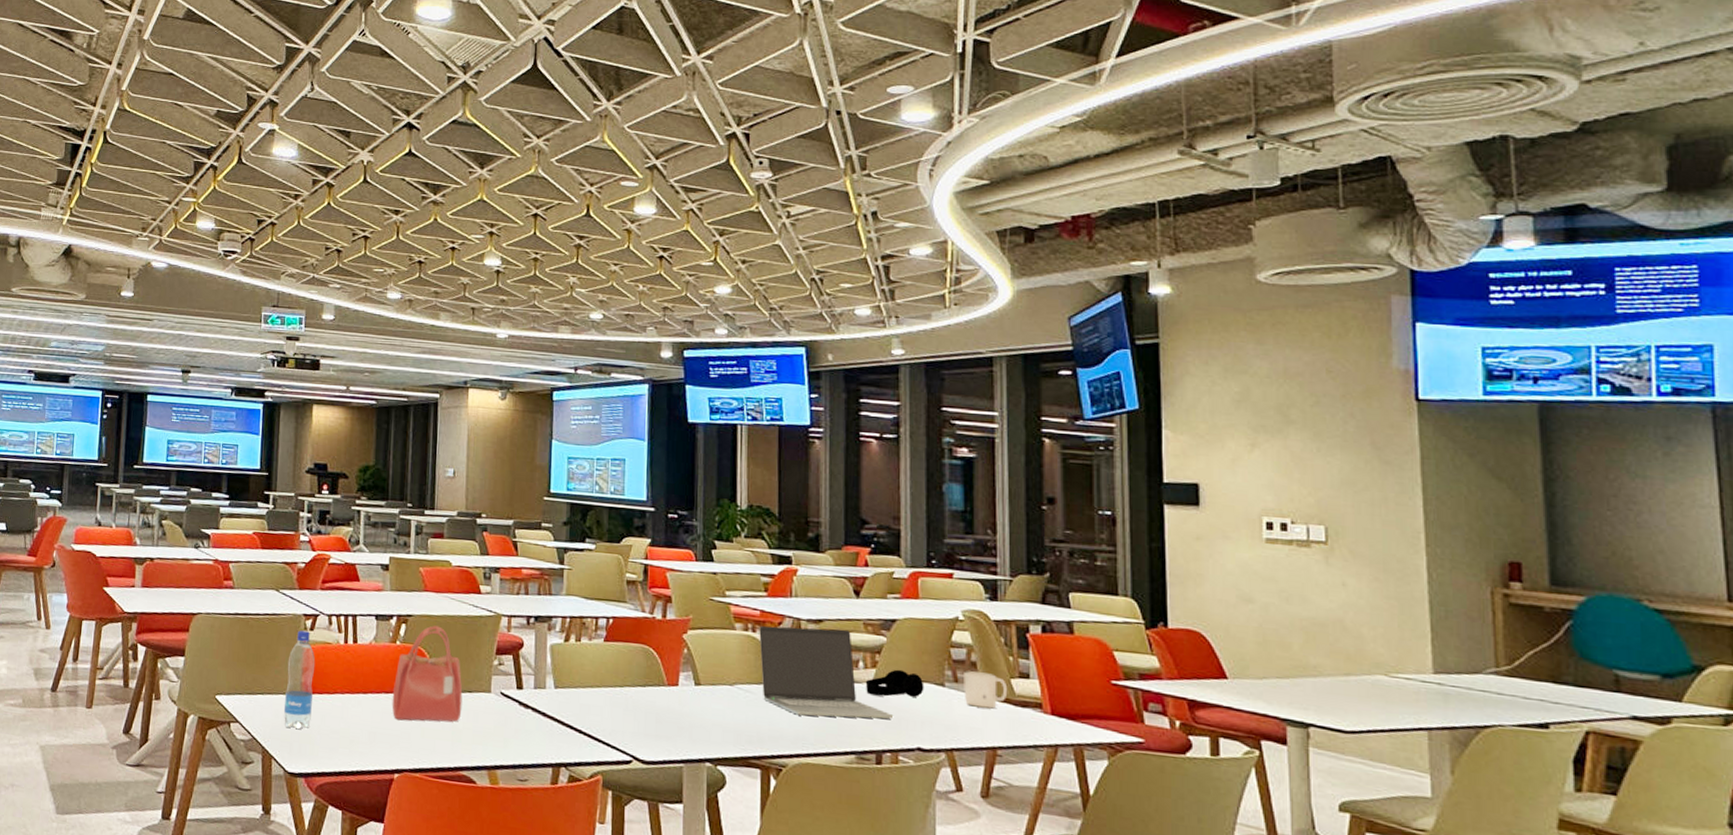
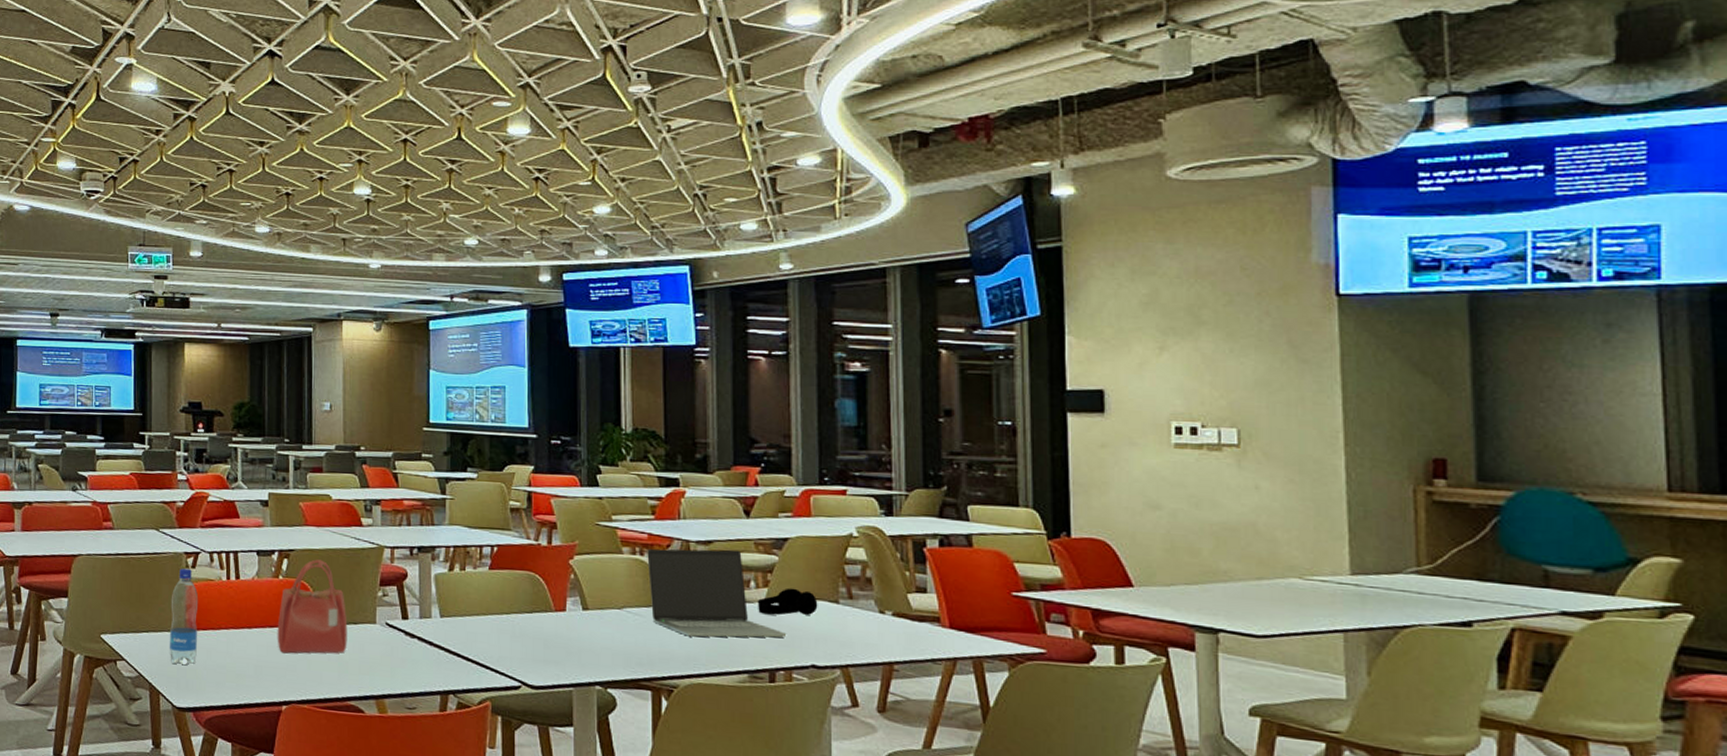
mug: present [964,671,1008,709] -> none [859,587,905,624]

